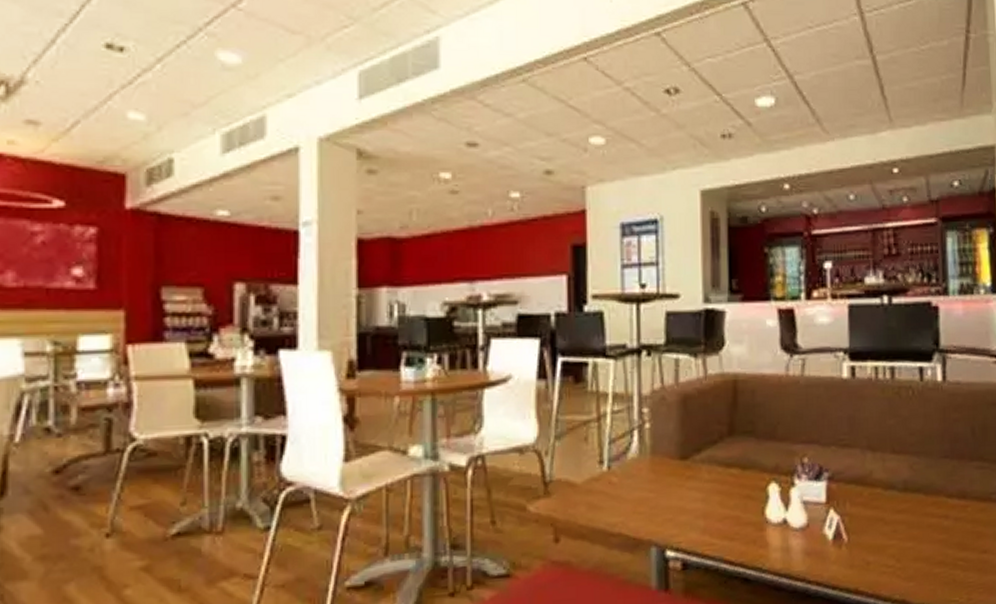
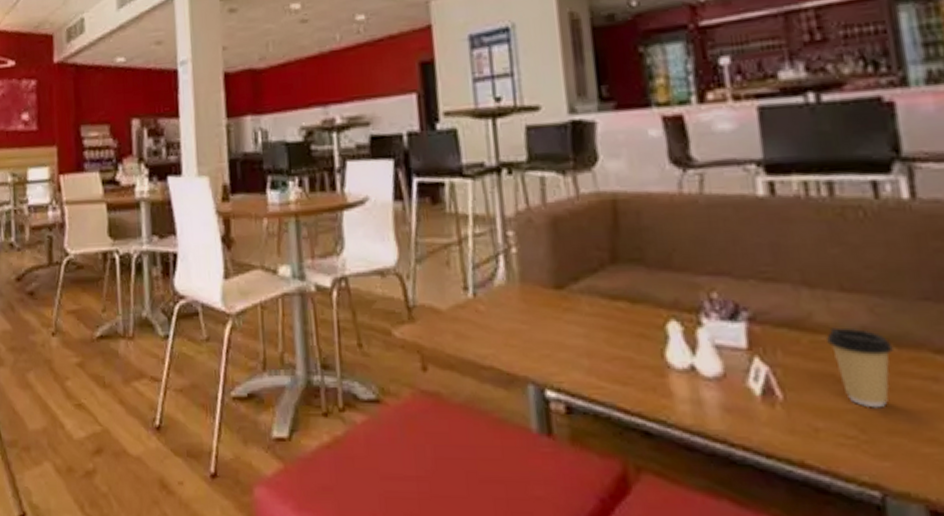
coffee cup: none [881,482,922,543] -> present [827,327,893,408]

